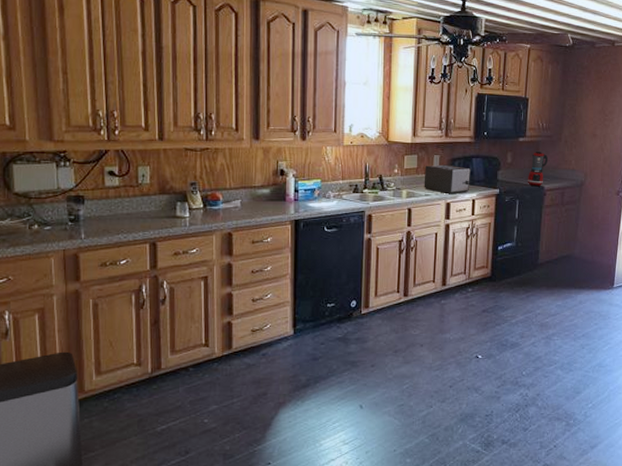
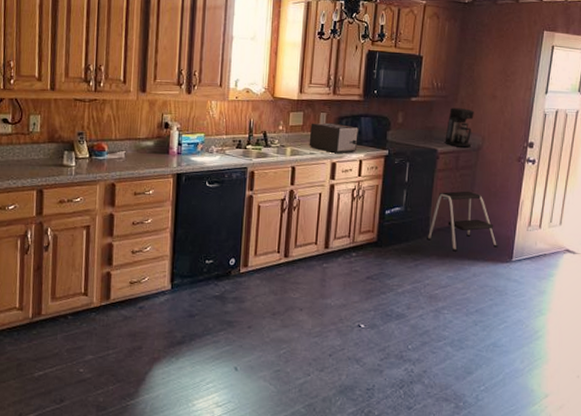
blender: present [527,151,548,187] -> none [418,111,442,149]
step stool: none [537,224,601,282] -> present [427,191,498,252]
coffee maker: none [551,147,577,184] -> present [445,108,474,148]

